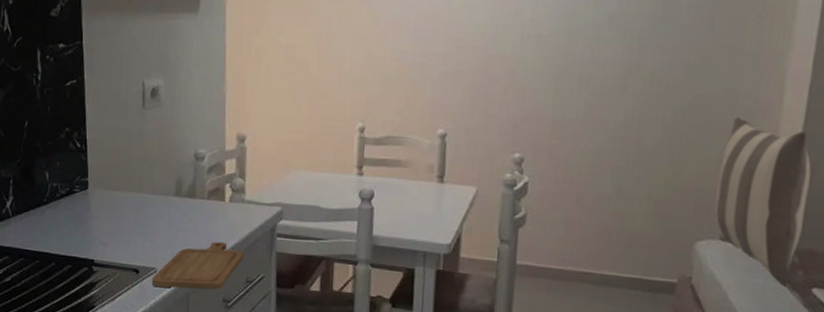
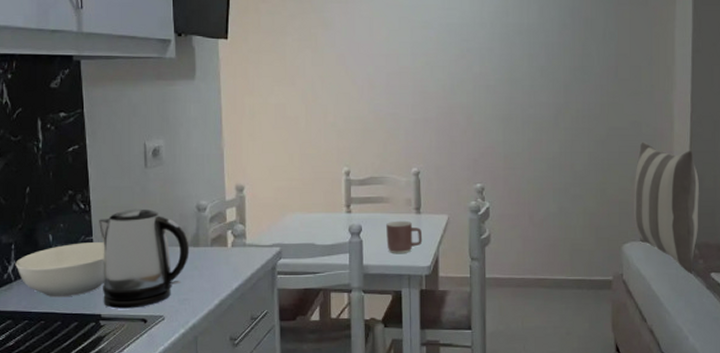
bowl: none [13,183,100,239] -> present [15,241,105,298]
kettle: none [95,152,185,258] -> present [99,208,190,309]
chopping board: present [151,242,244,290] -> none [160,285,248,334]
mug: none [401,188,444,227] -> present [385,220,423,253]

